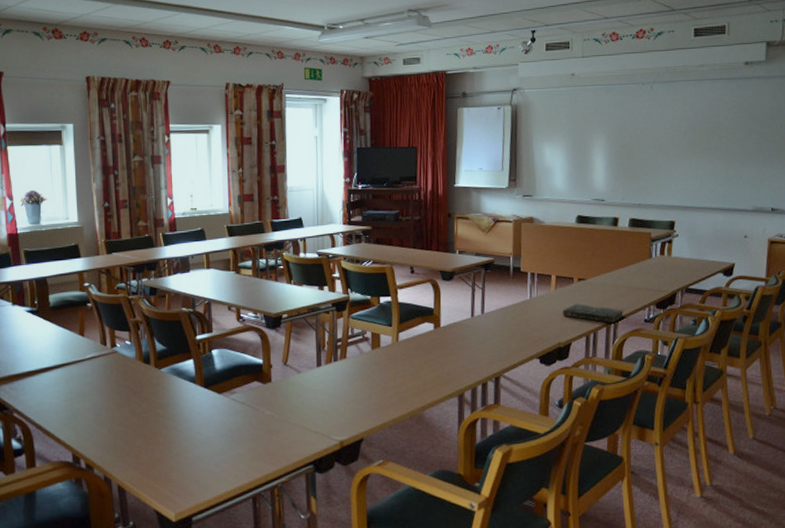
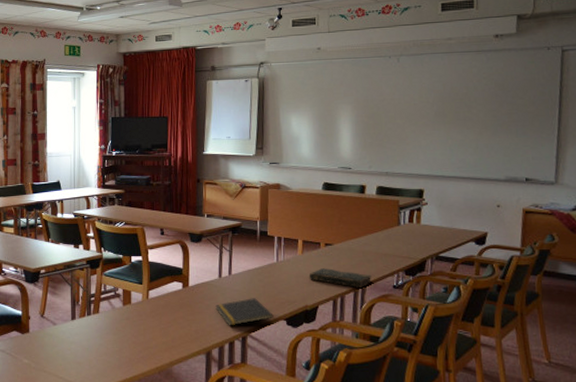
notepad: none [468,337,527,367] -> present [215,298,274,326]

